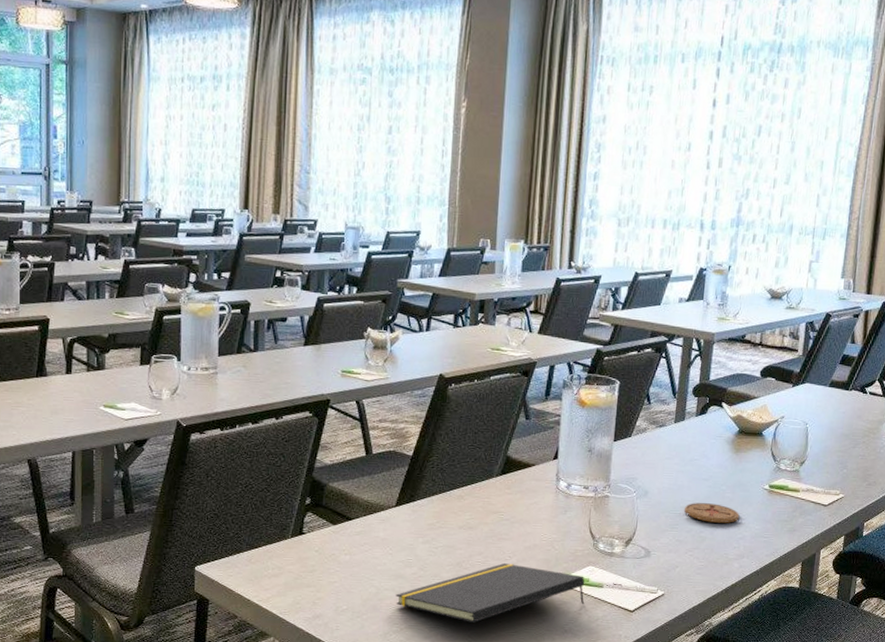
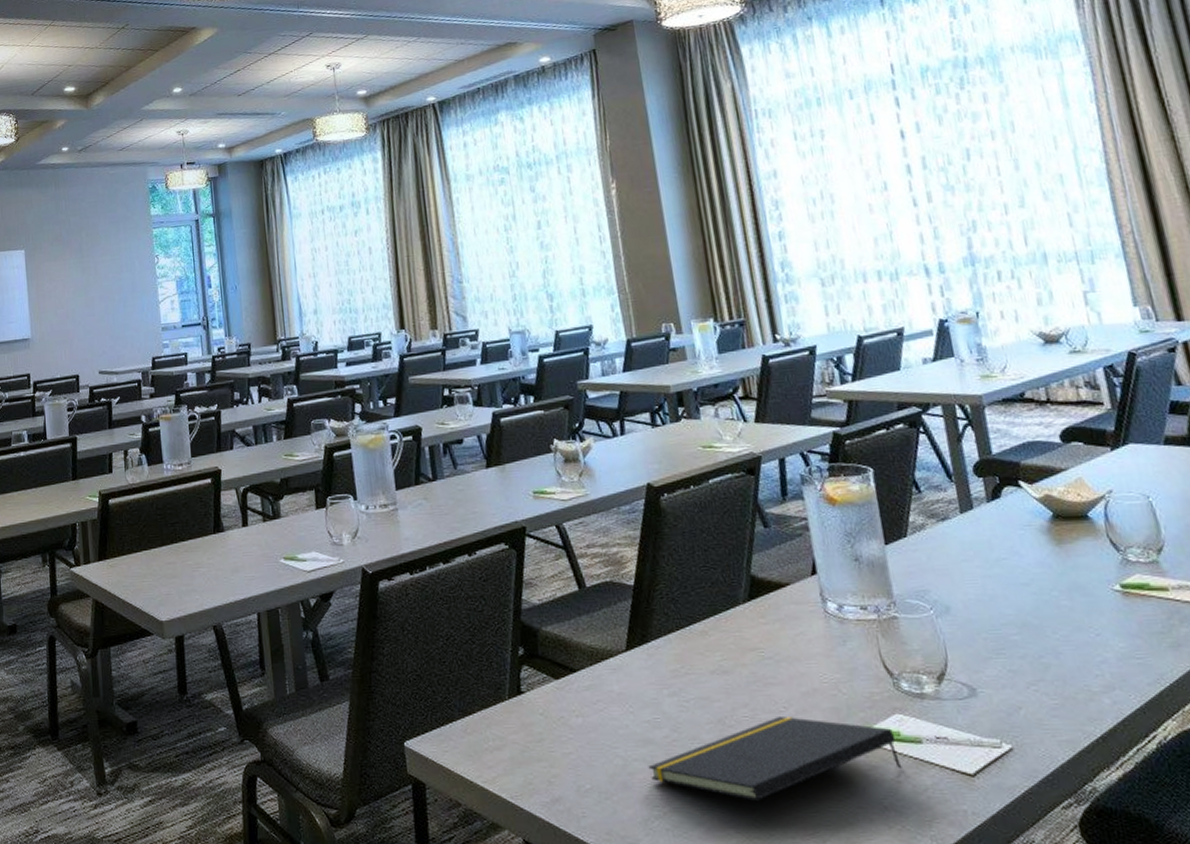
coaster: present [684,503,740,523] -> none [1007,616,1091,643]

